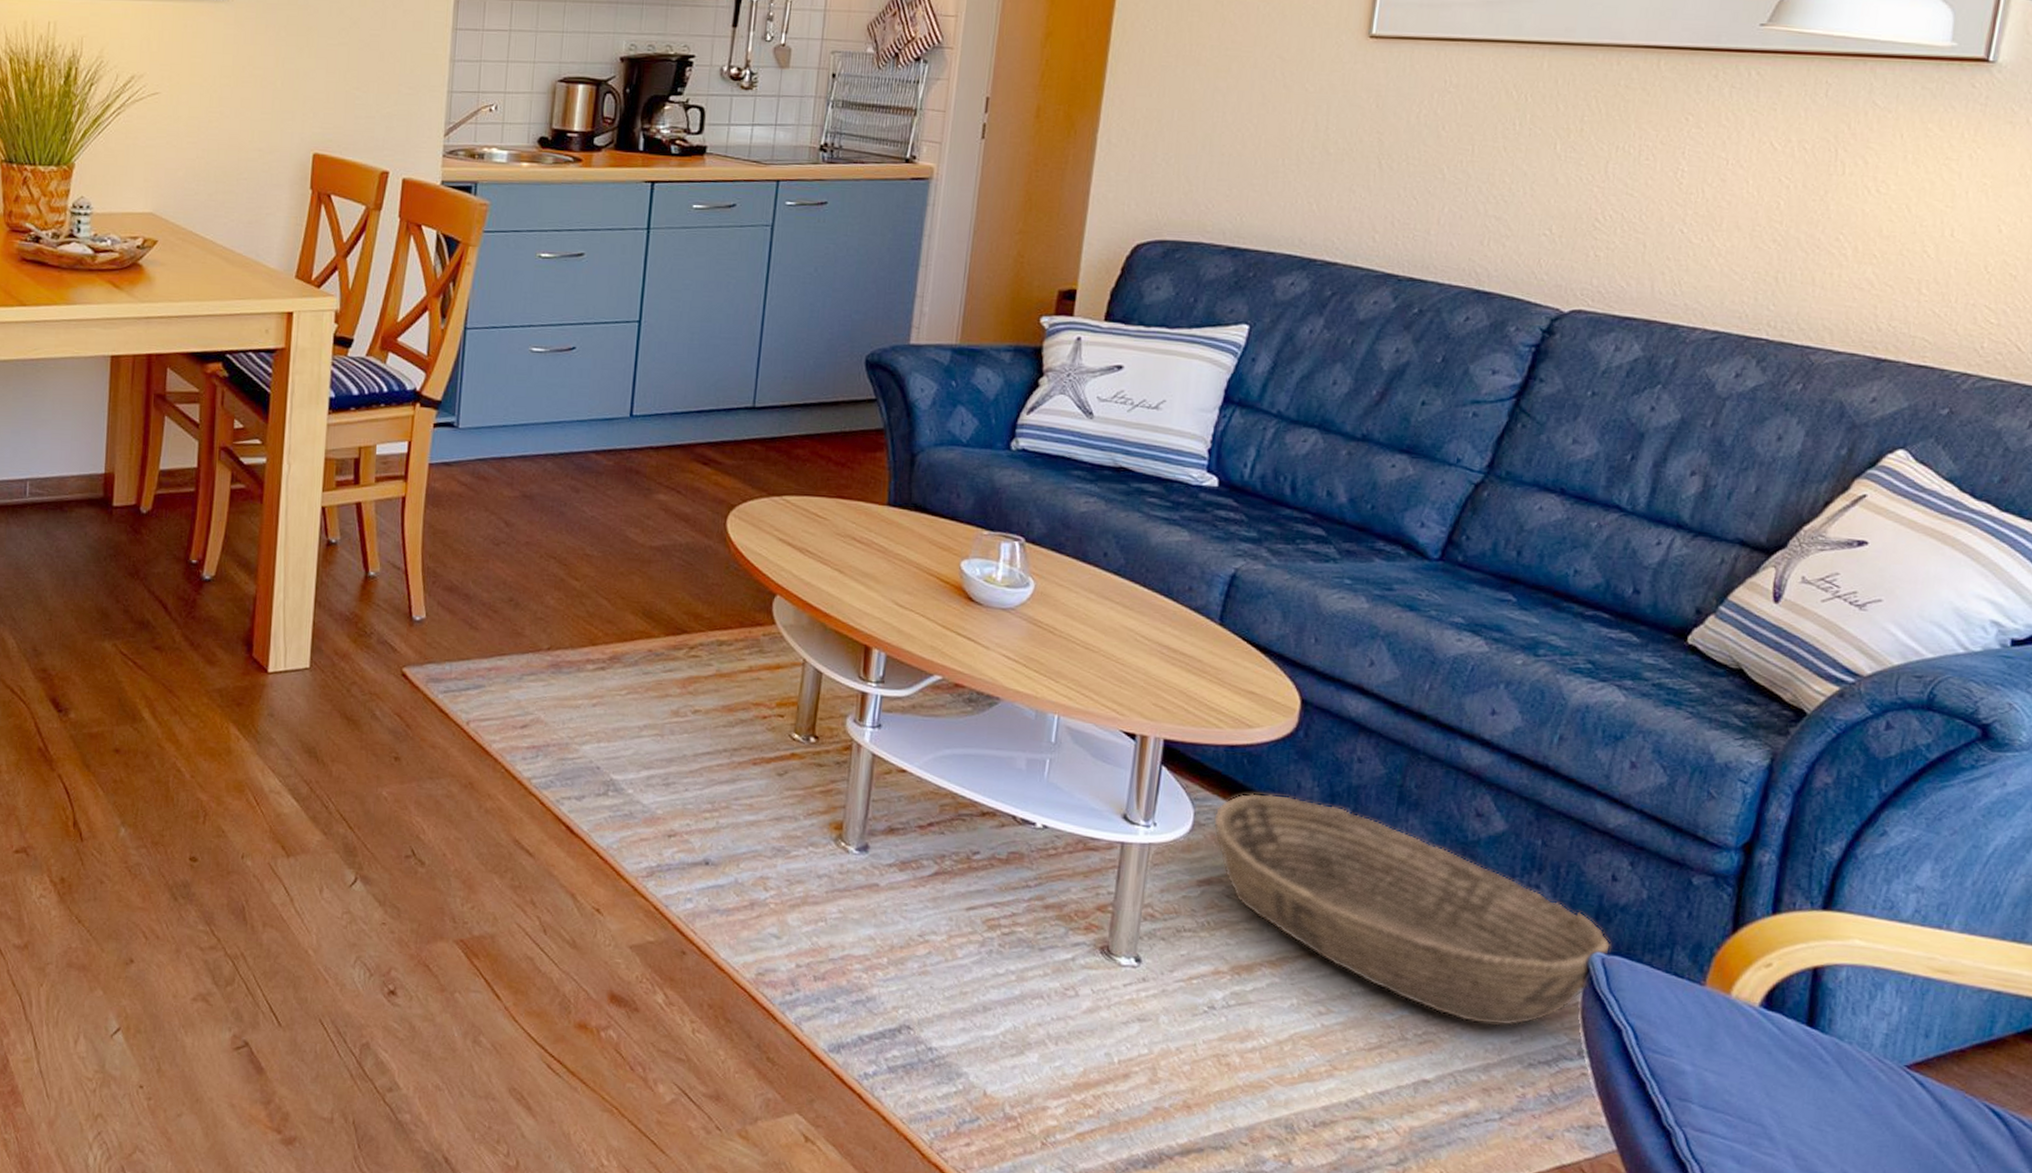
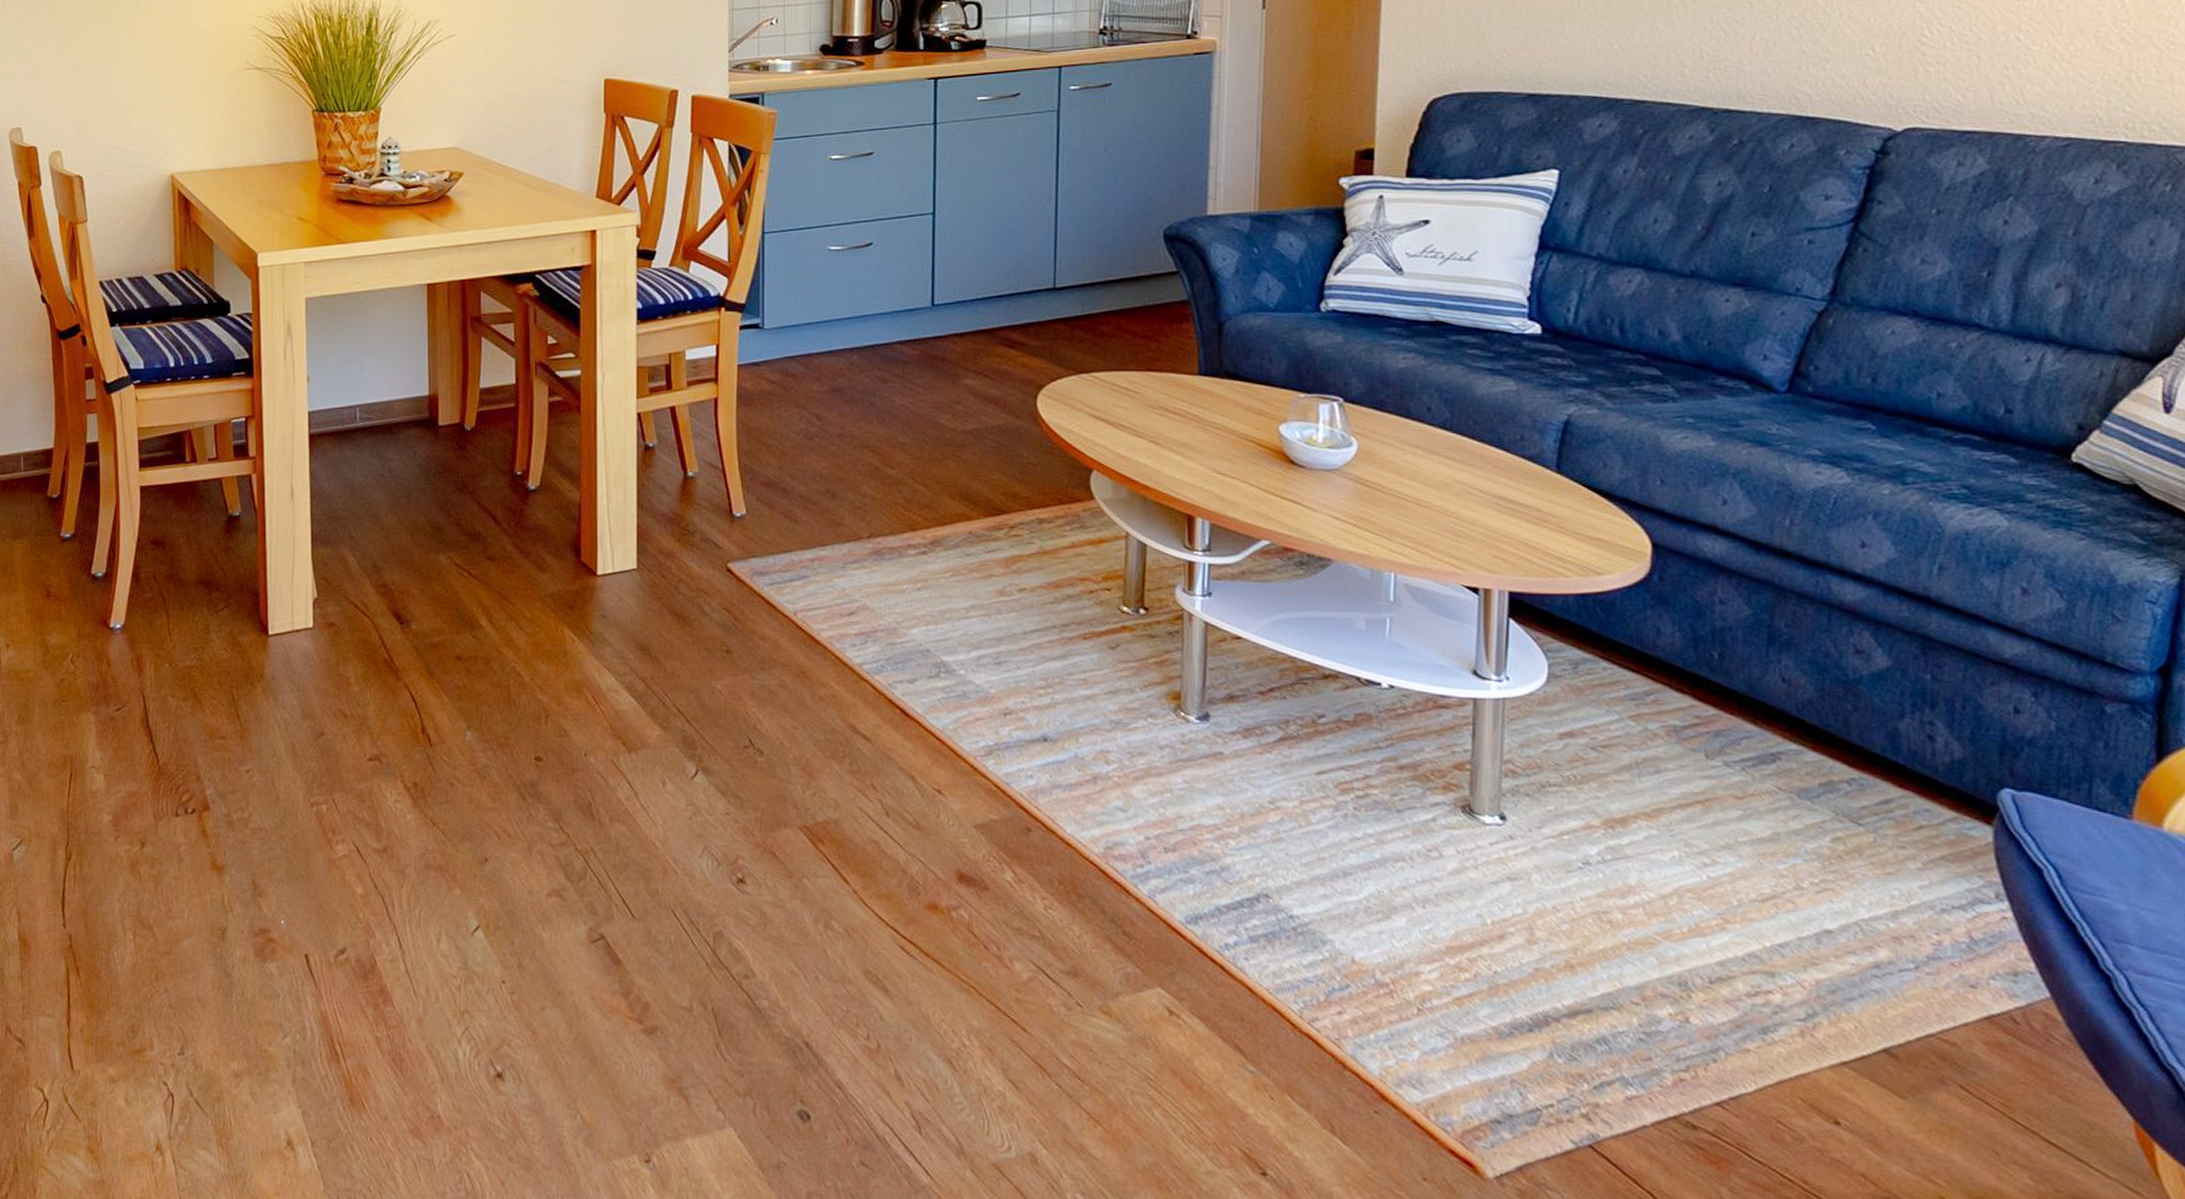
basket: present [1212,792,1611,1027] -> none [1569,641,2021,871]

